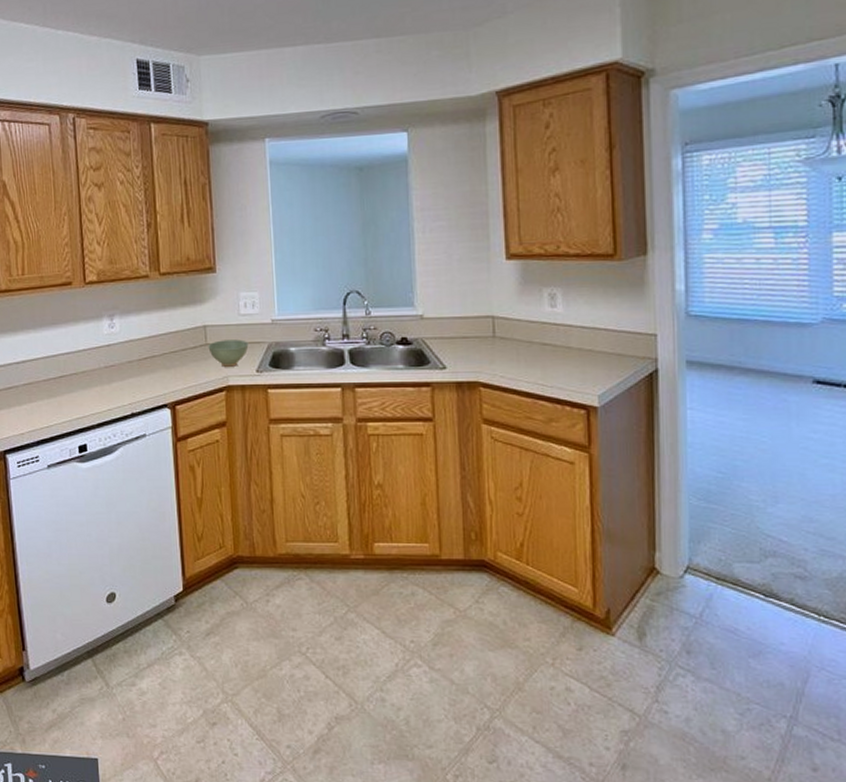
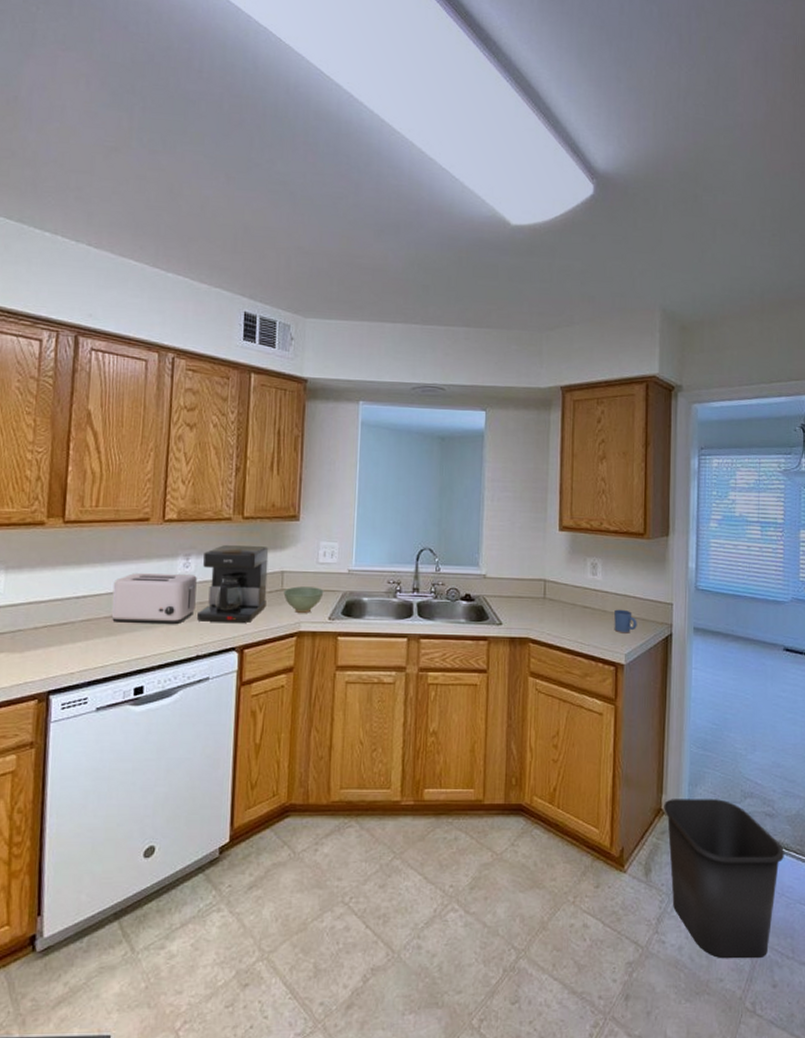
toaster: none [47,335,125,385] -> present [111,573,197,625]
coffee maker: none [126,302,192,380] -> present [197,545,269,623]
mug: none [581,344,612,372] -> present [614,609,637,634]
waste bin: none [658,557,823,738] -> present [664,799,784,959]

